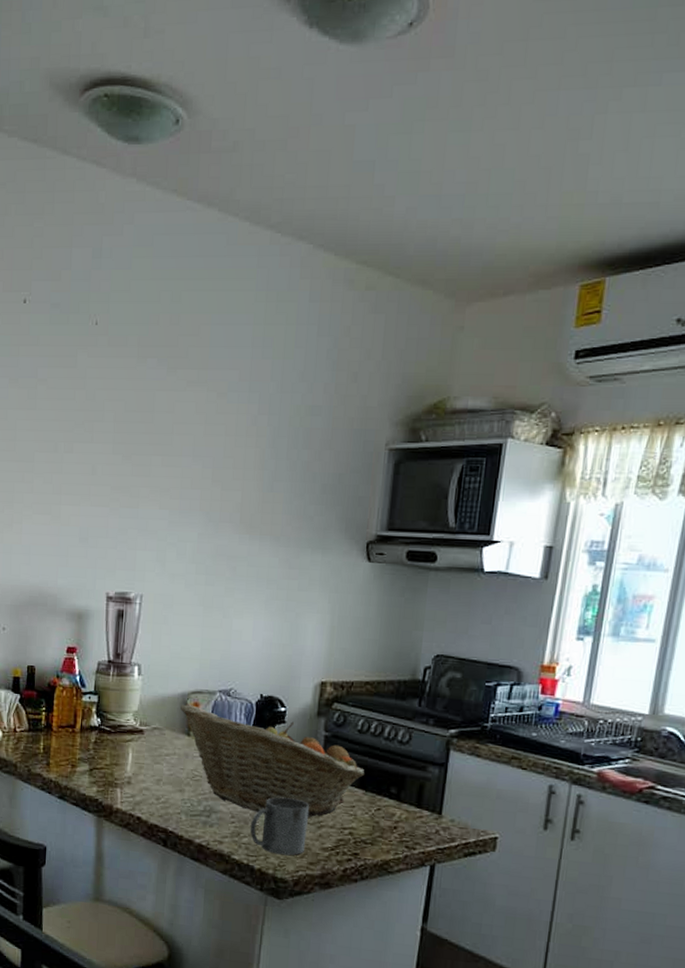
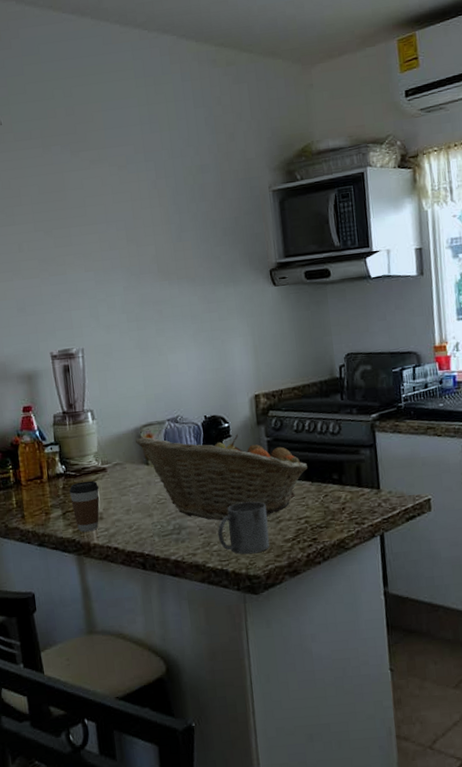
coffee cup: none [100,739,133,795] -> present [68,480,100,533]

